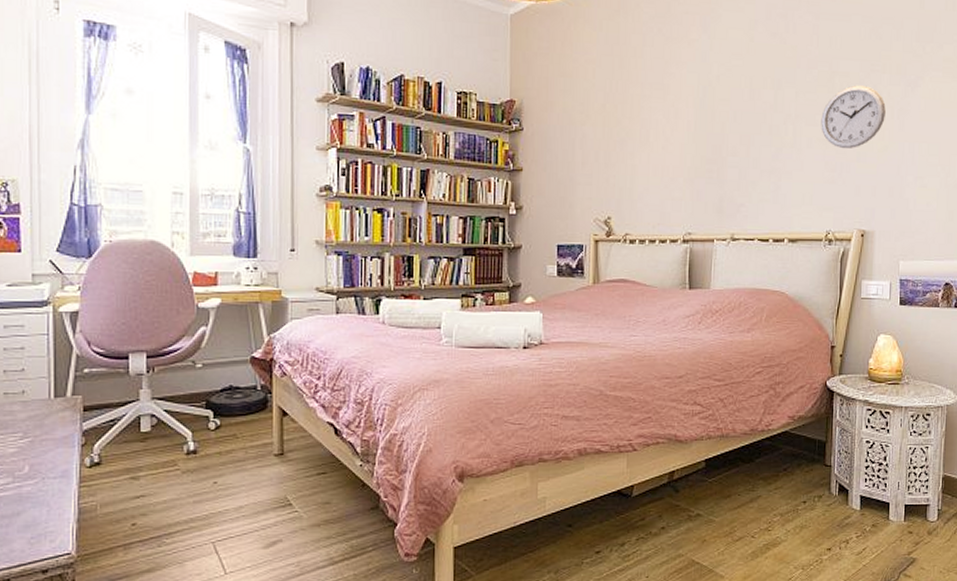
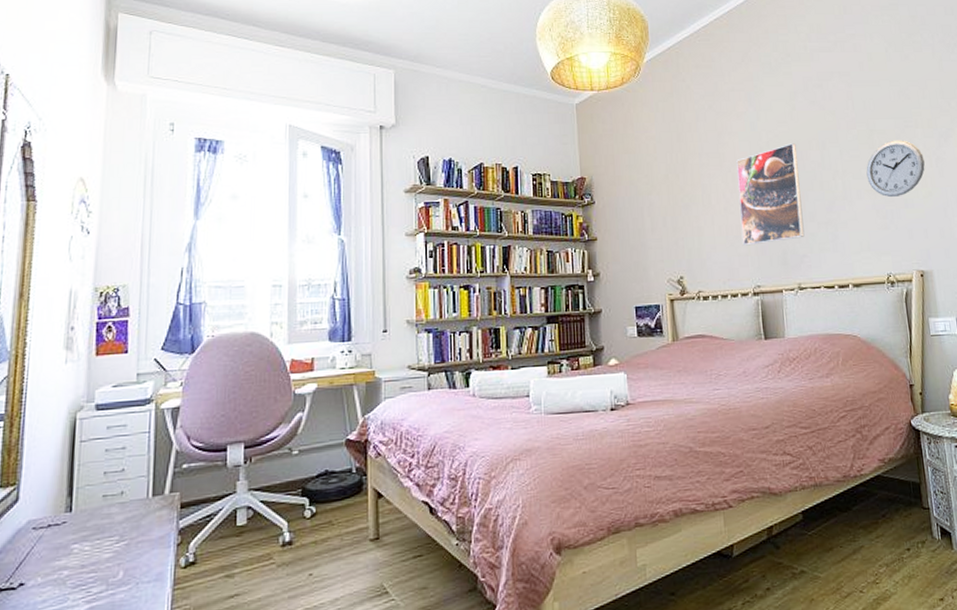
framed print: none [677,79,749,189] -> present [736,143,805,246]

